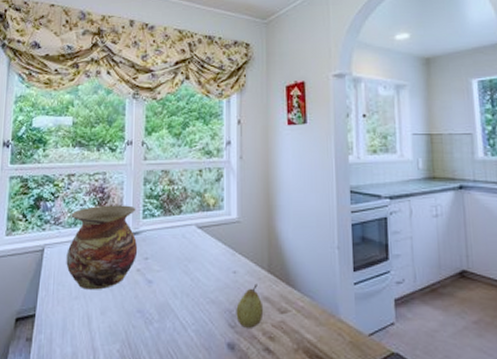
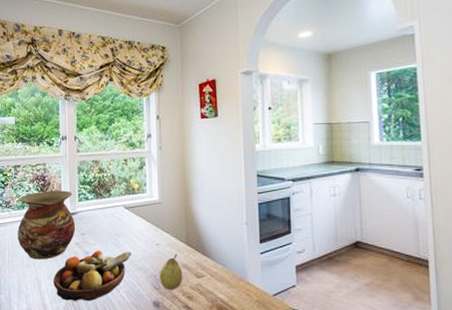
fruit bowl: none [107,278,203,343] -> present [53,250,131,302]

